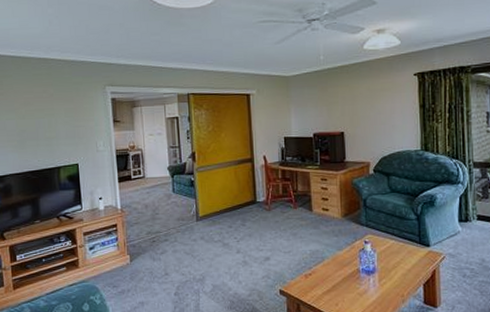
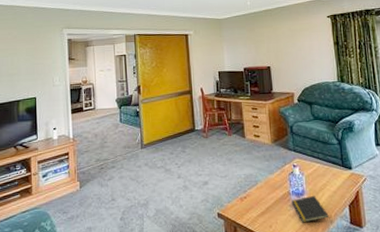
notepad: none [361,273,401,302] -> present [291,195,329,223]

